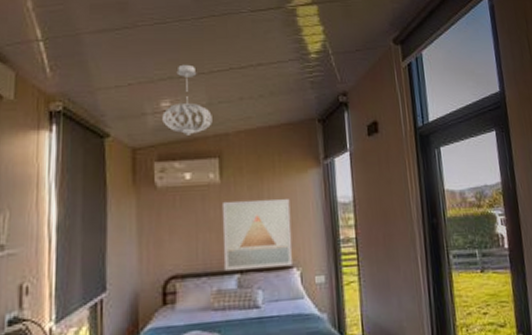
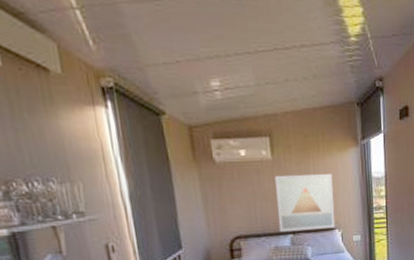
pendant light: present [162,64,212,135] -> none [213,42,261,115]

